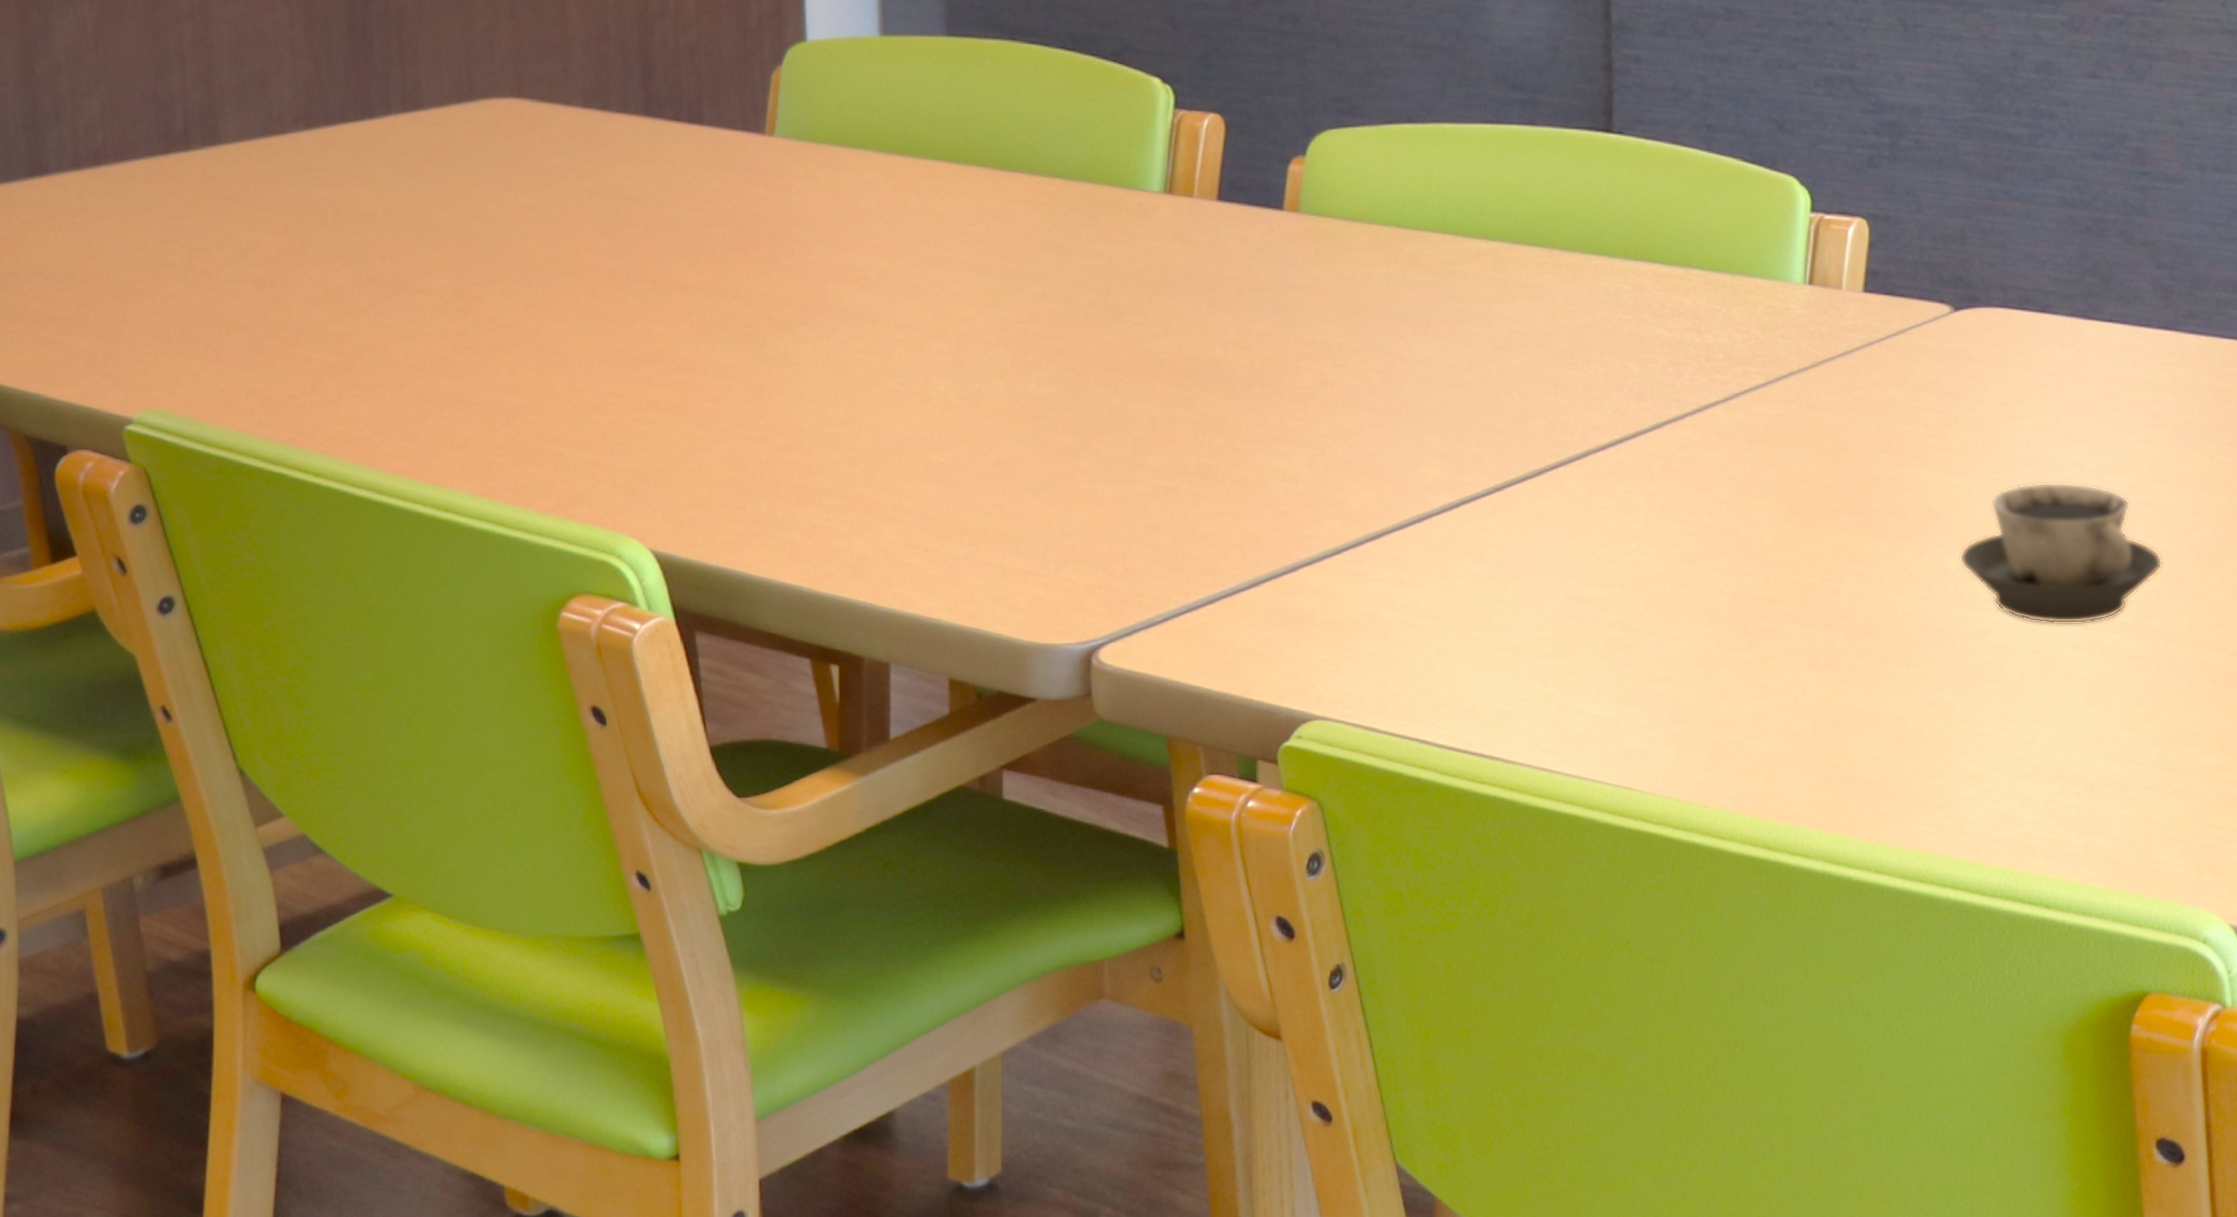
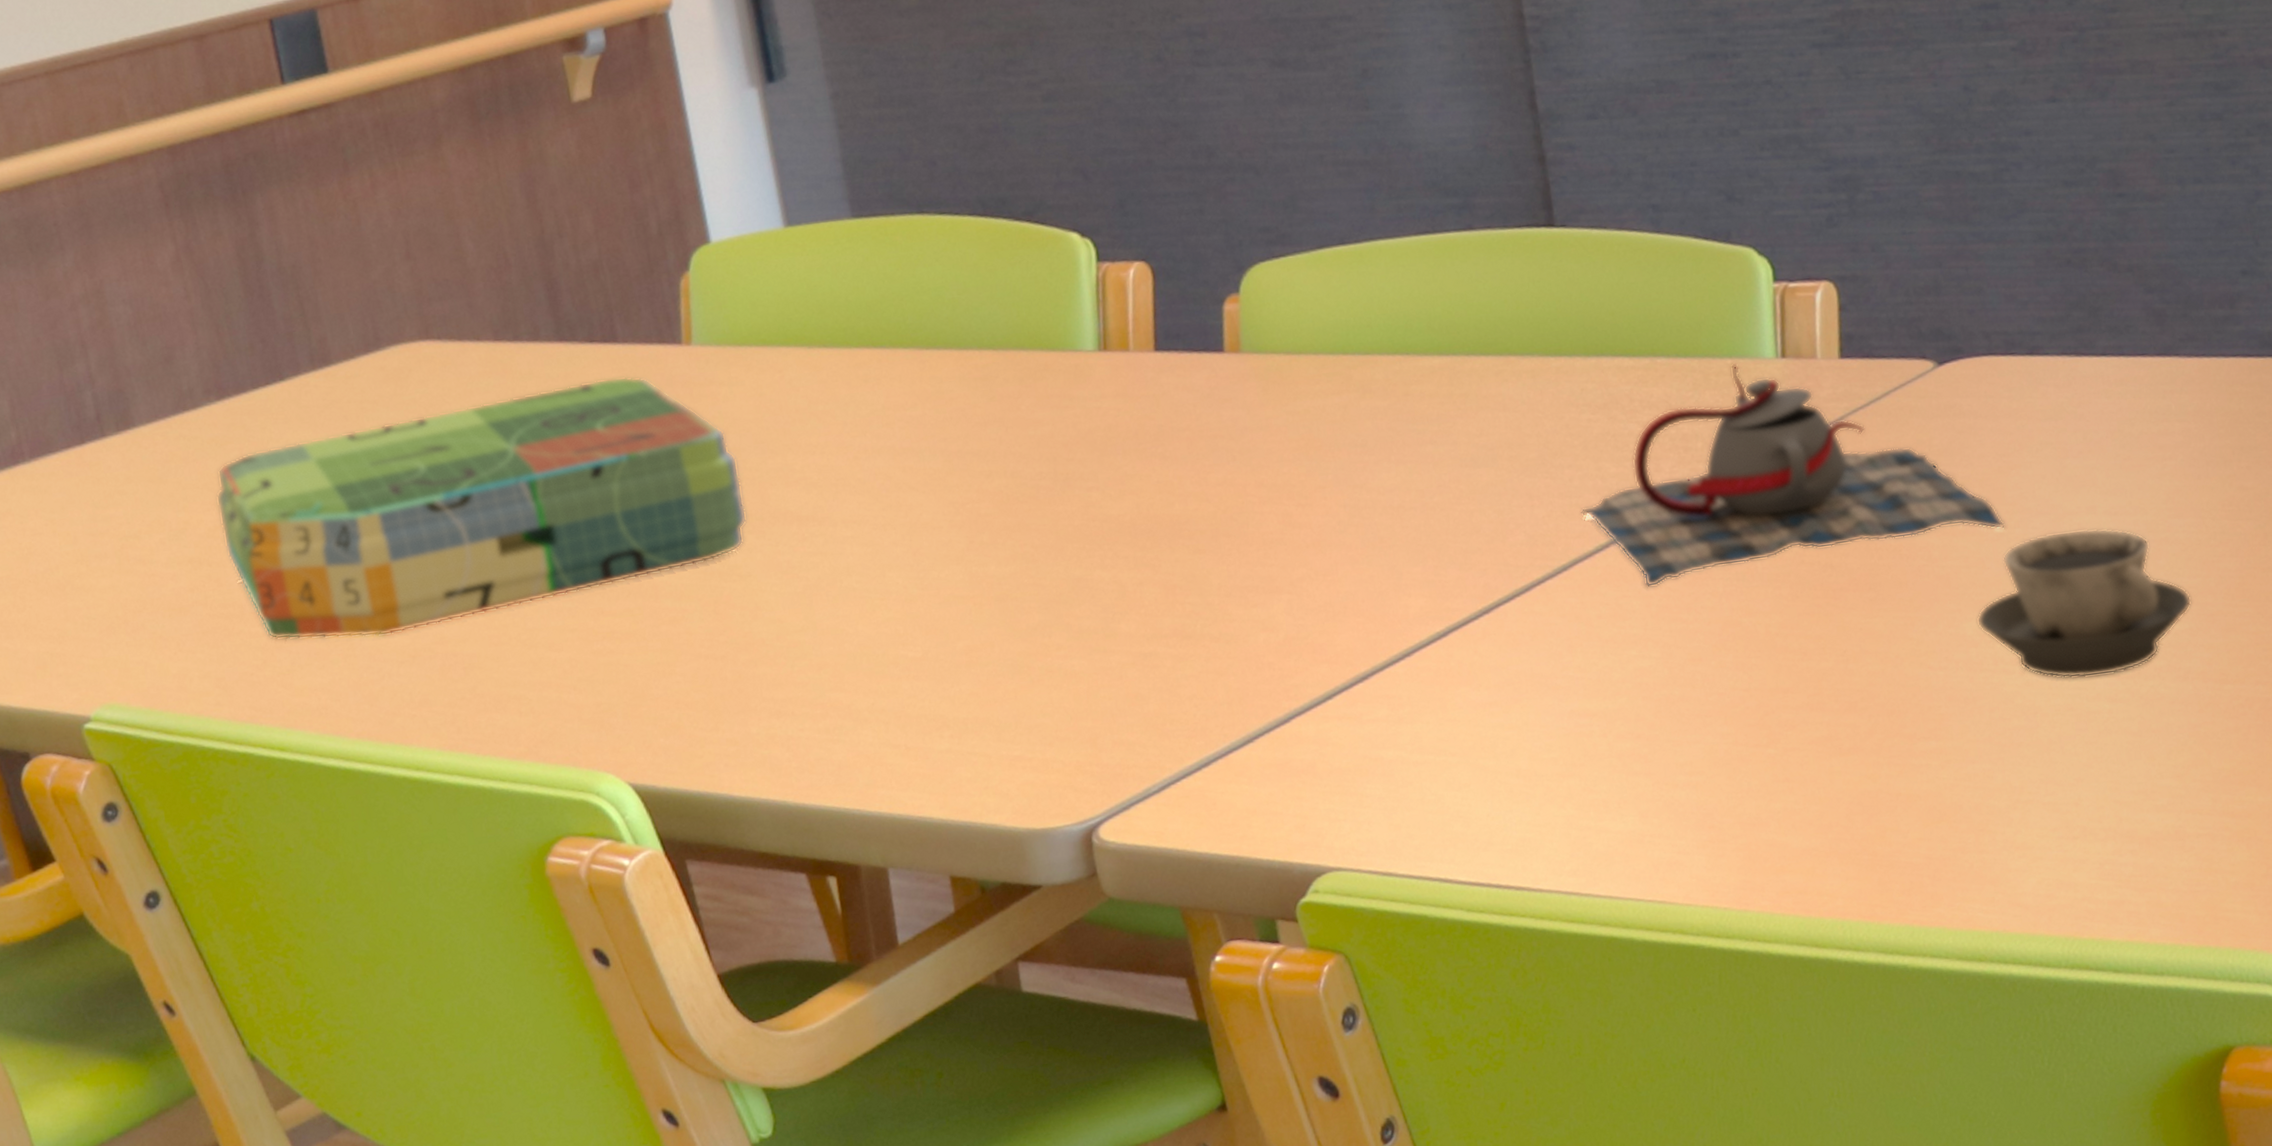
board game: none [289,157,804,377] -> present [215,376,748,640]
teapot: none [1600,283,1997,486] -> present [1580,362,2005,588]

